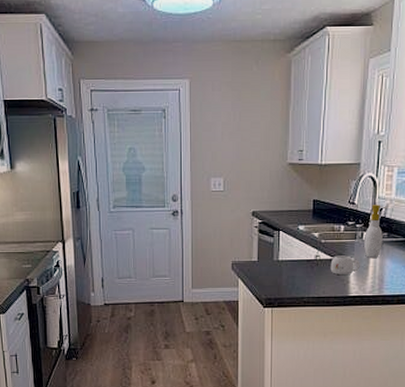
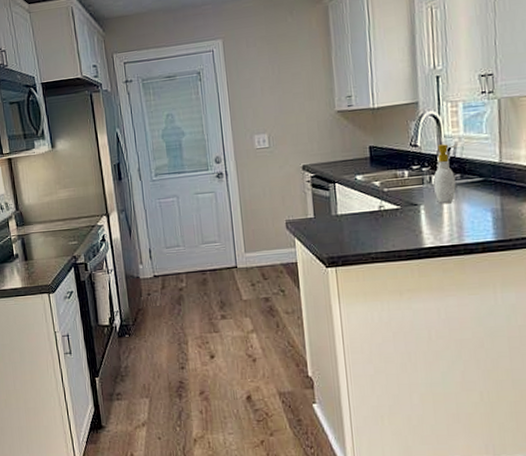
mug: present [330,255,360,276] -> none [397,203,433,226]

